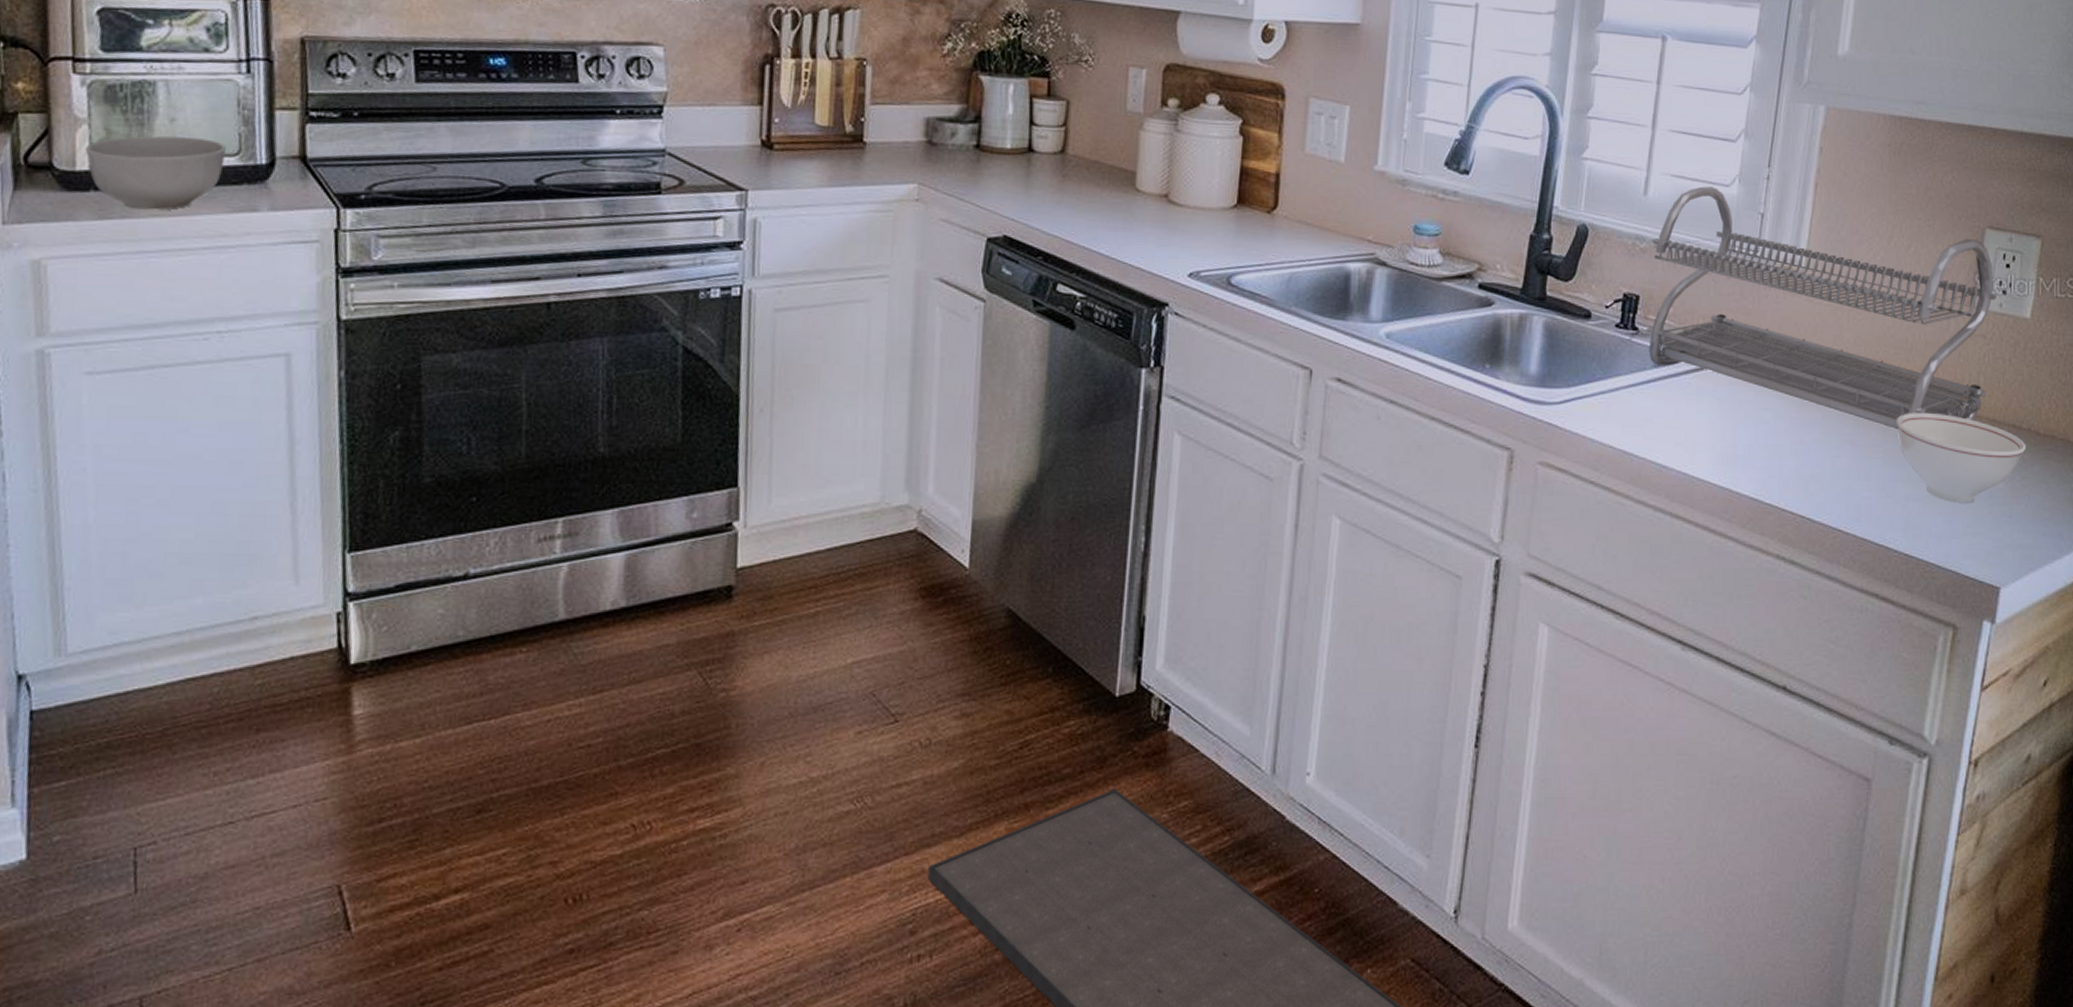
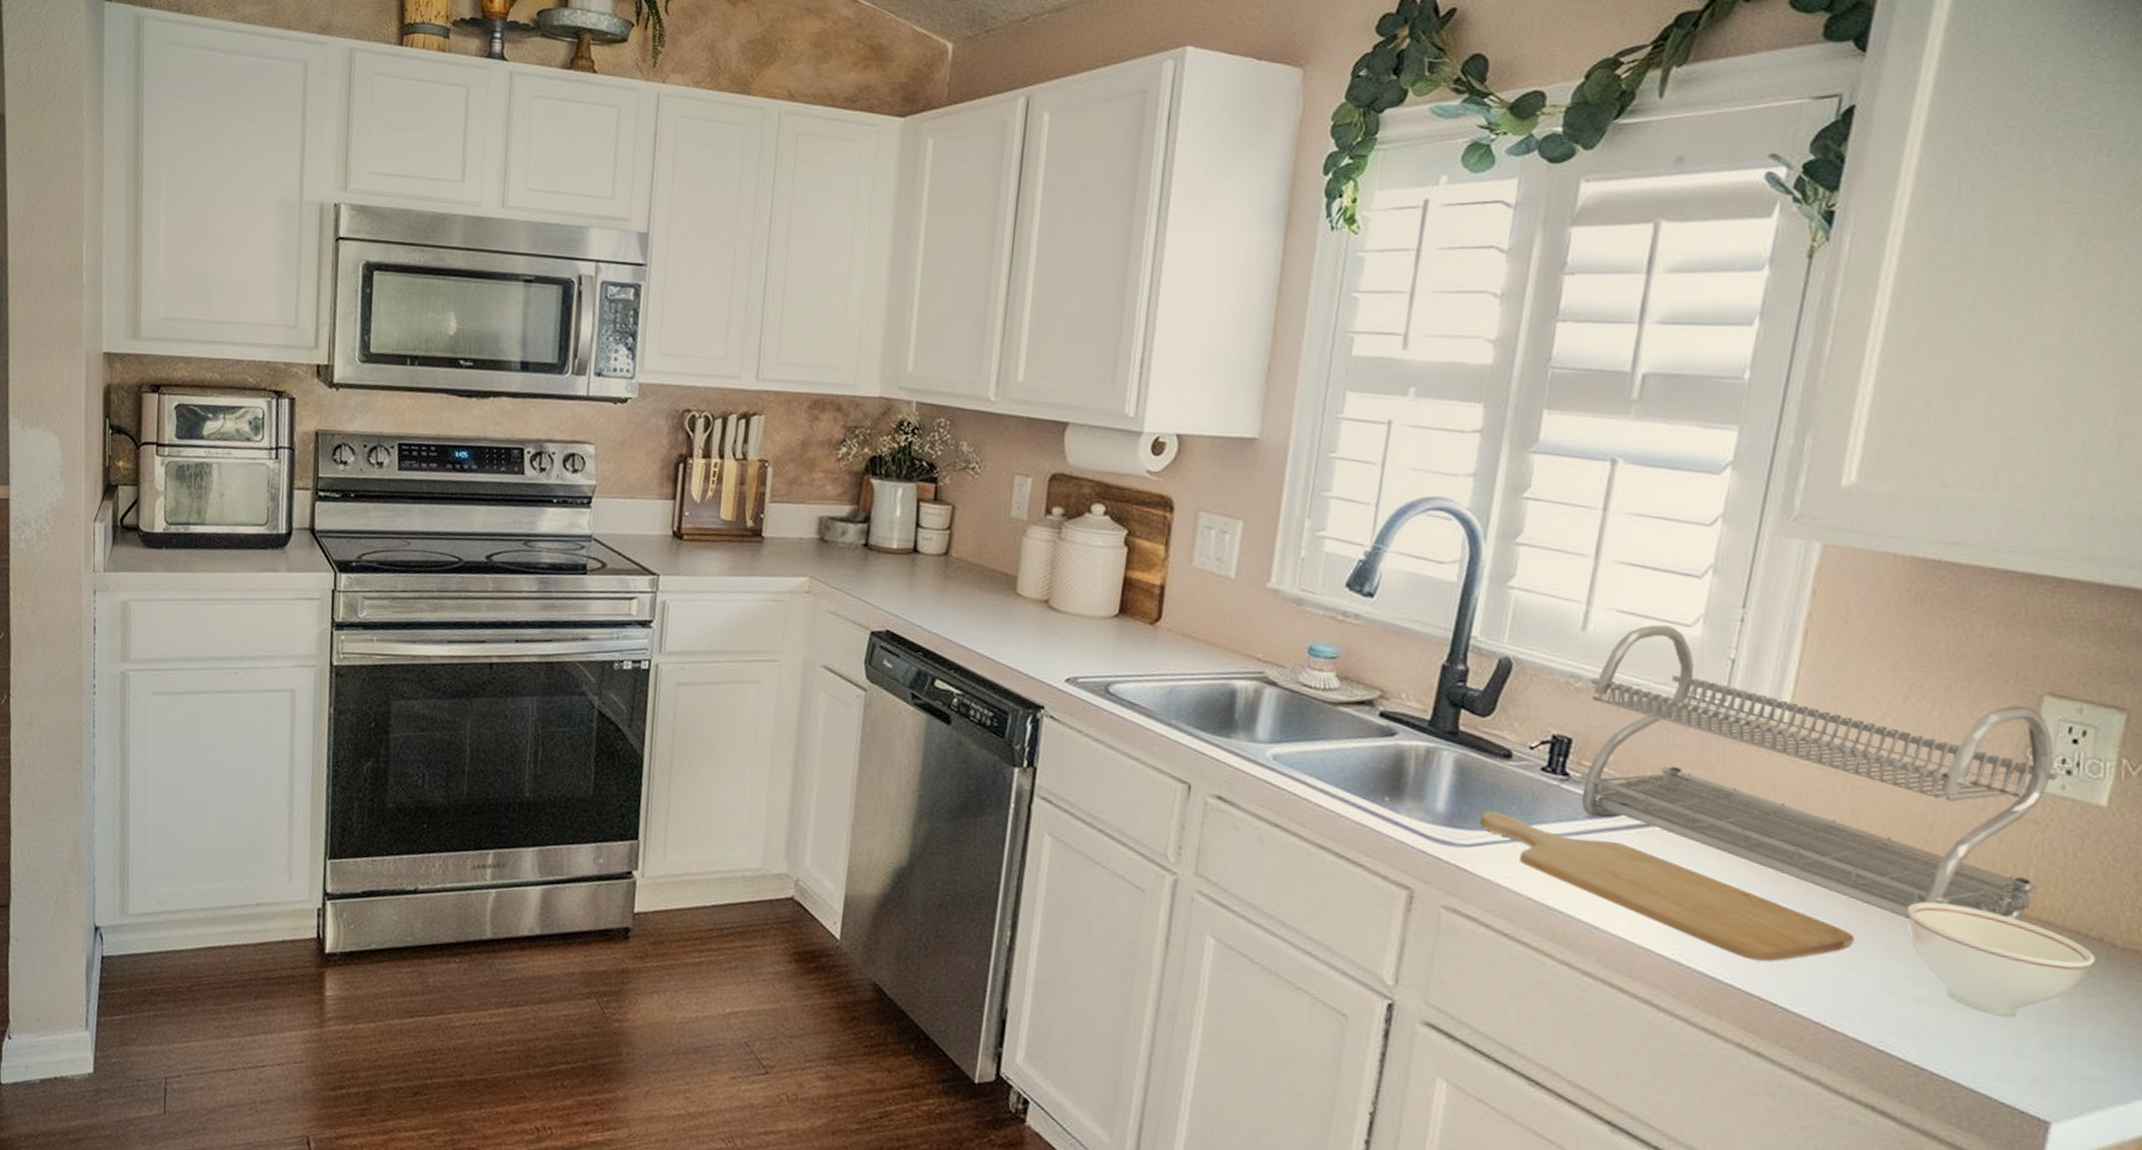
bowl: present [85,135,226,211] -> none [161,506,258,567]
chopping board: none [1567,369,1859,480] -> present [1479,811,1855,962]

